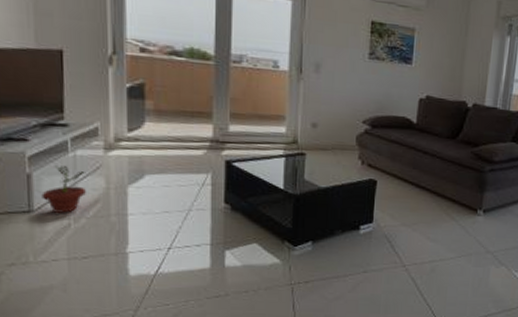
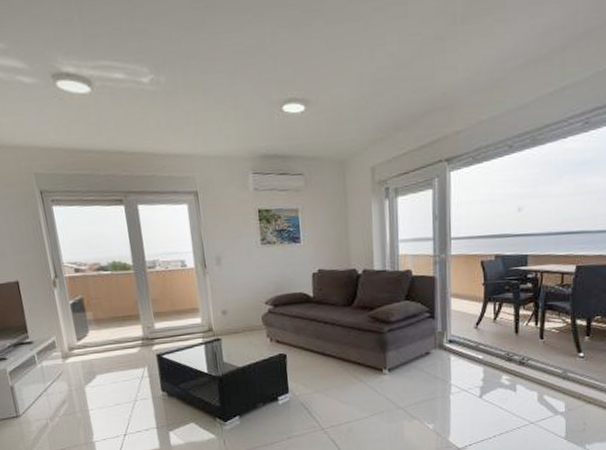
potted plant: present [41,165,87,213] -> none [23,376,56,415]

